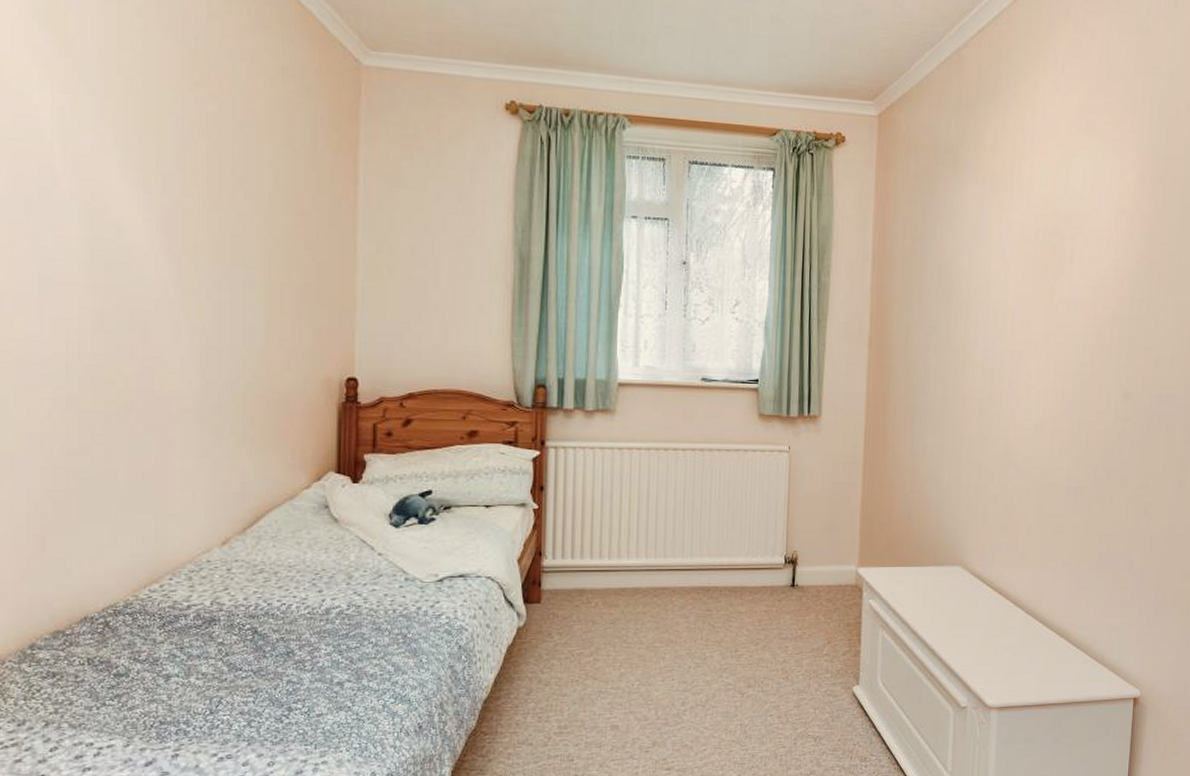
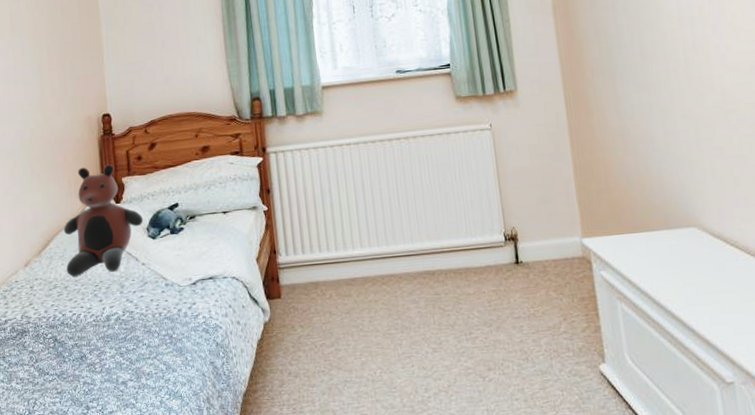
teddy bear: none [279,436,387,561] -> present [63,164,144,277]

